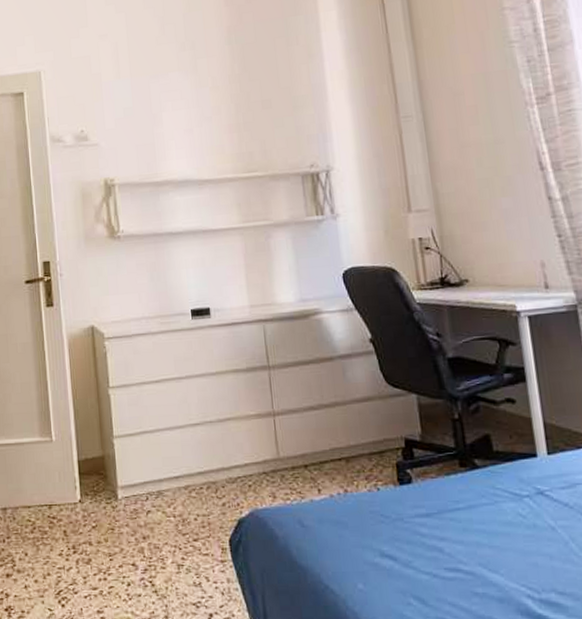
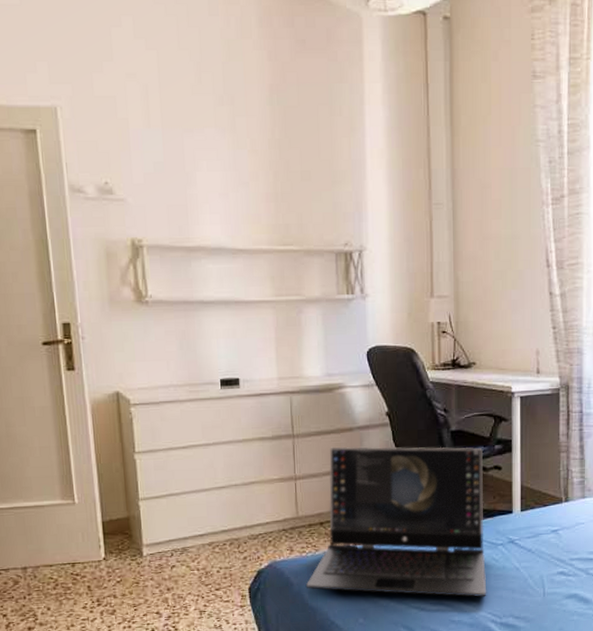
laptop: none [292,376,517,564] -> present [305,446,487,598]

